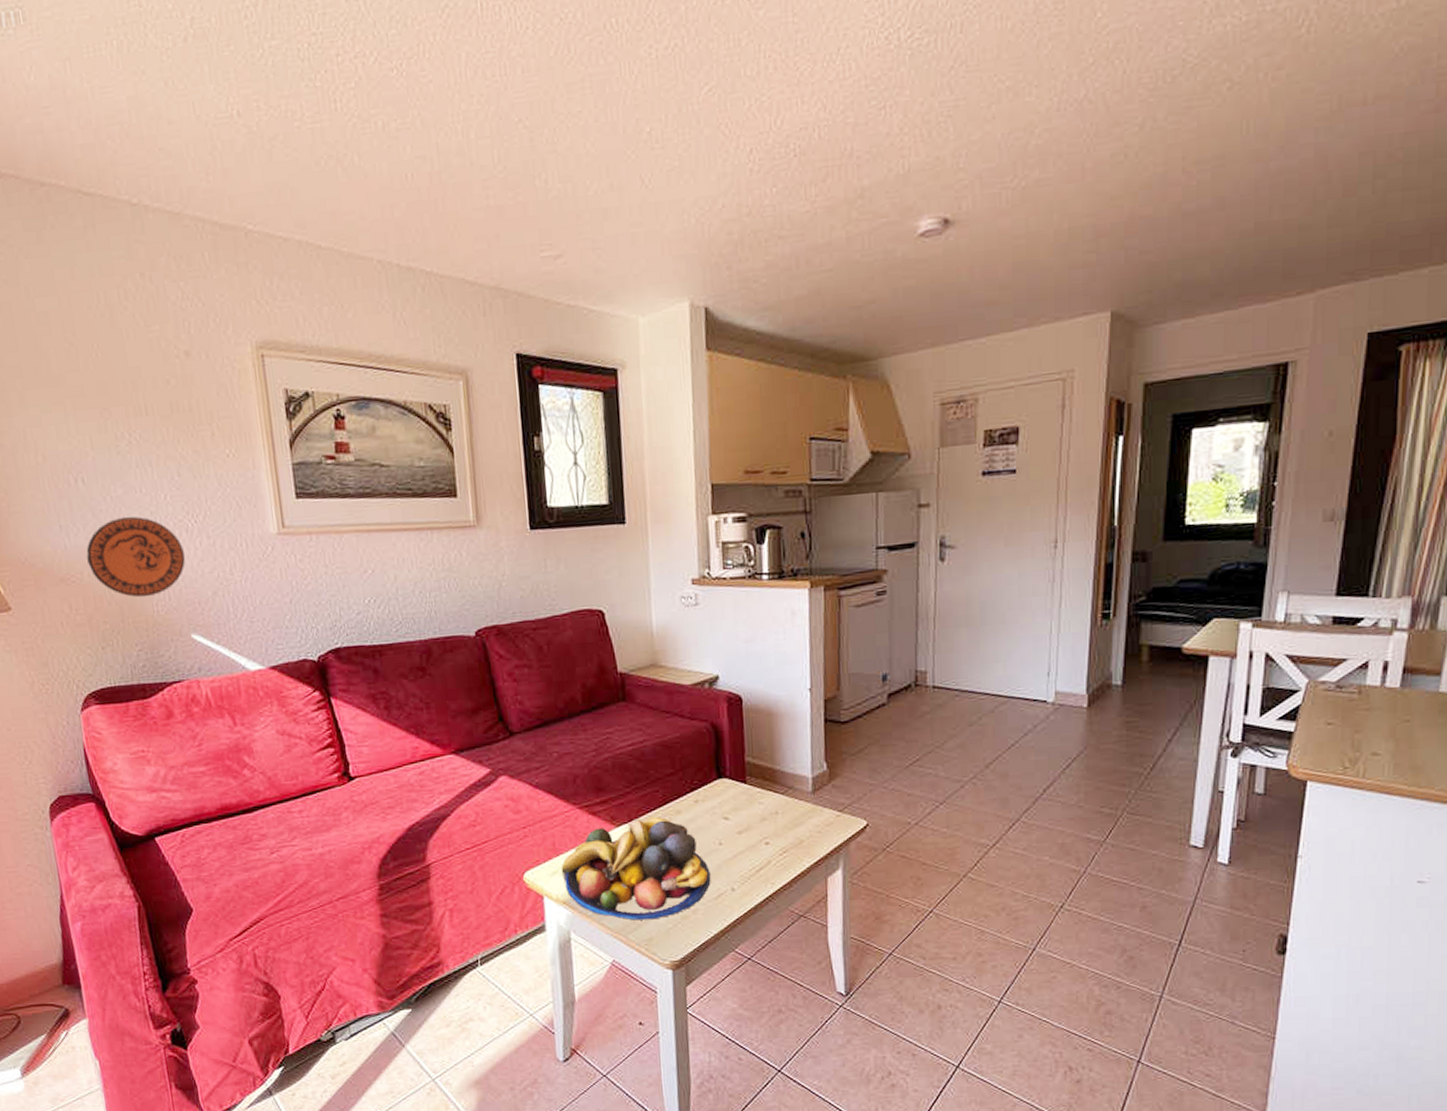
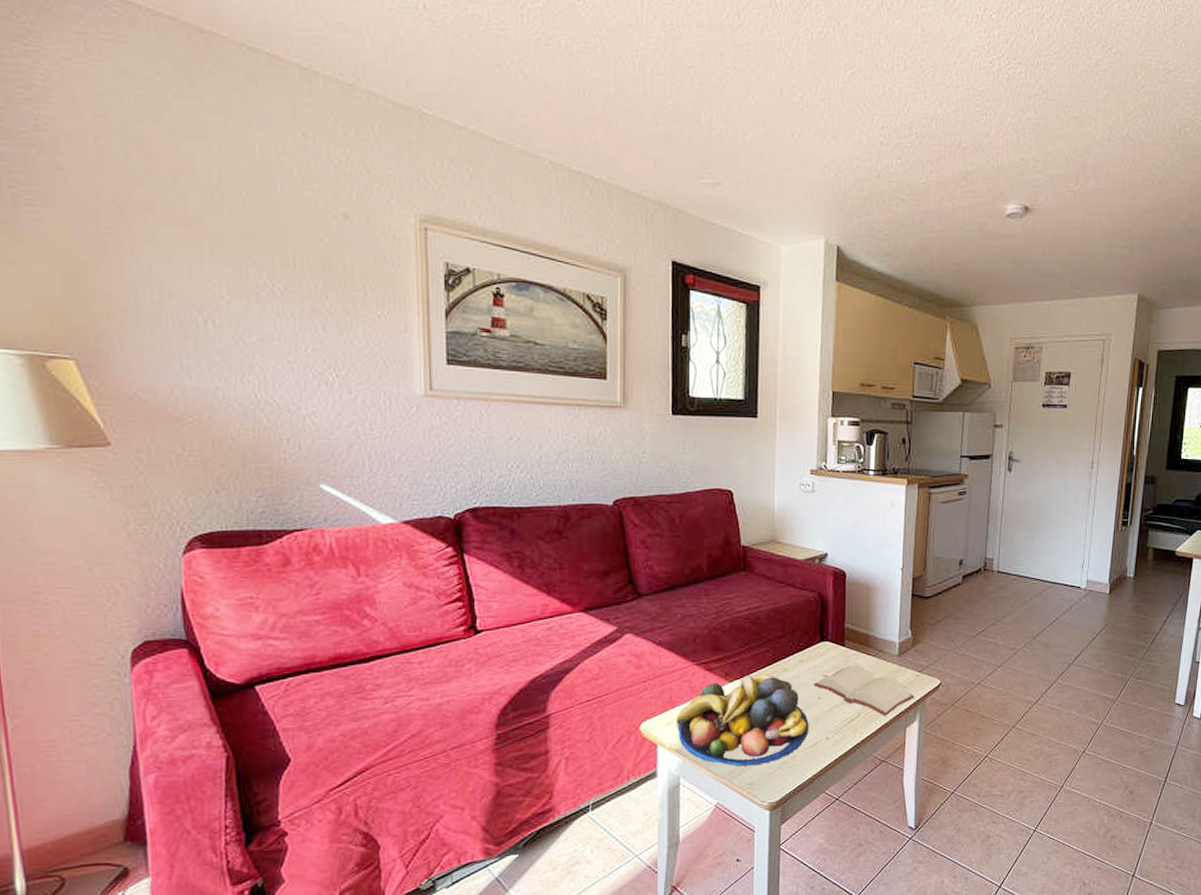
decorative plate: present [86,516,186,598] -> none [209,363,322,444]
hardback book: none [712,804,836,864] -> present [813,664,915,716]

